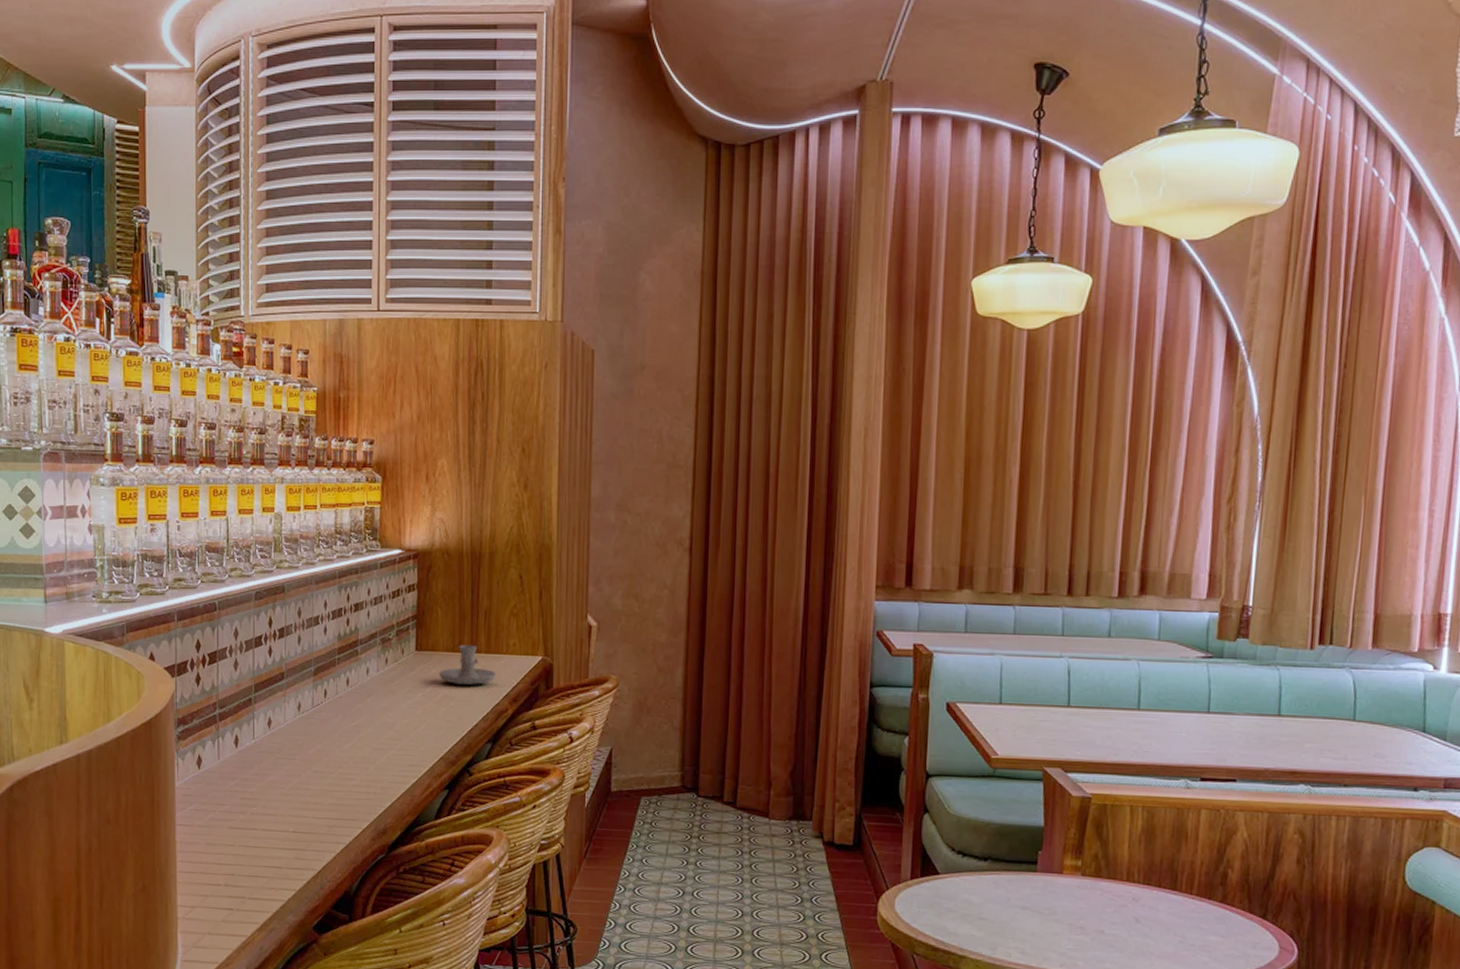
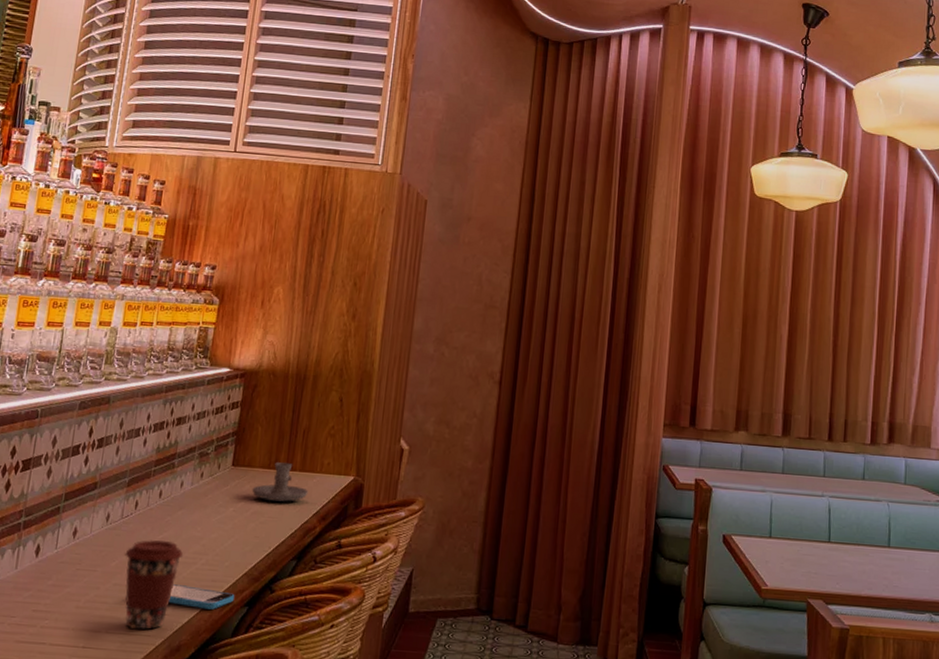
coffee cup: none [321,727,378,815] -> present [125,540,184,631]
smartphone: none [369,769,434,793] -> present [168,583,235,610]

